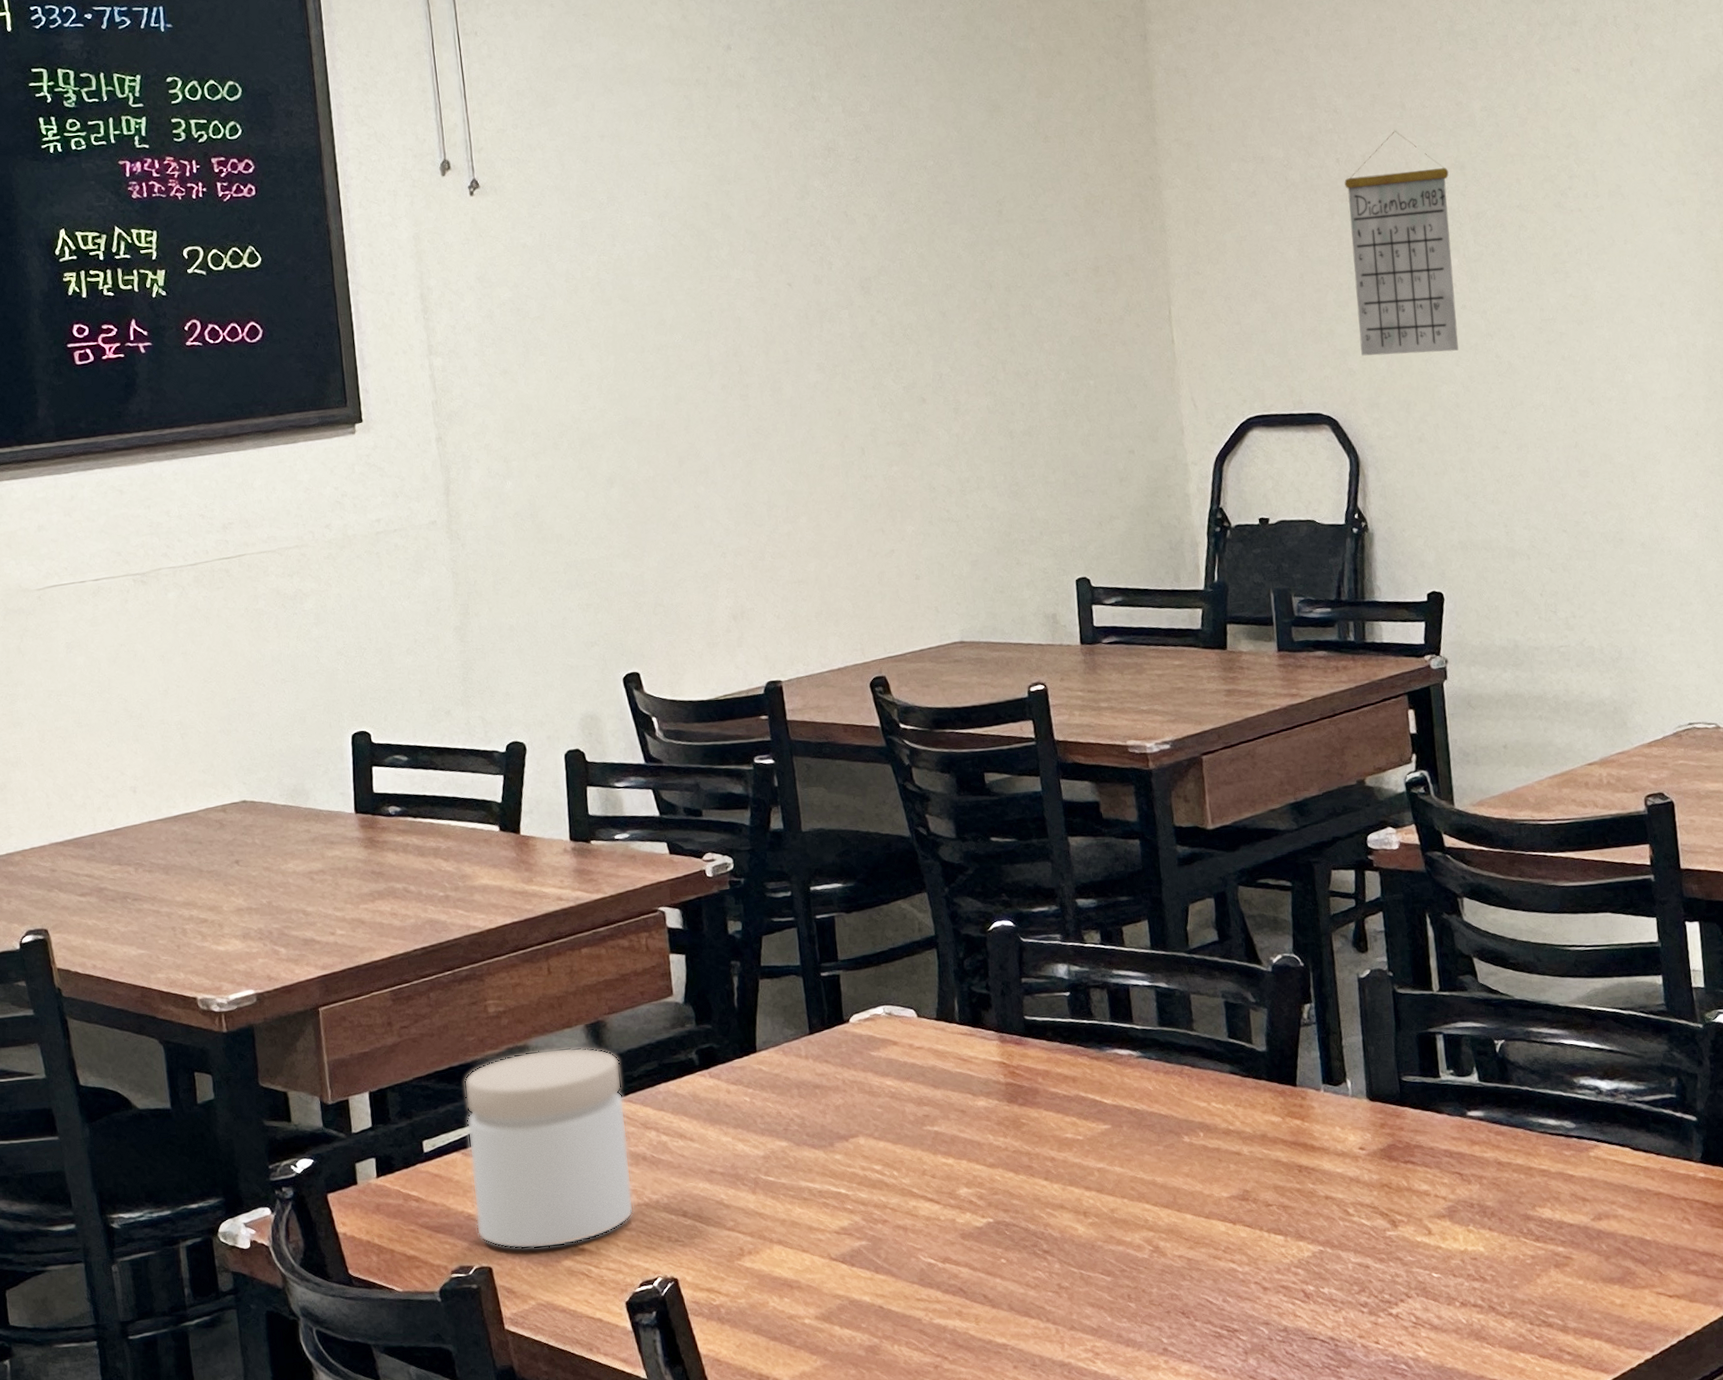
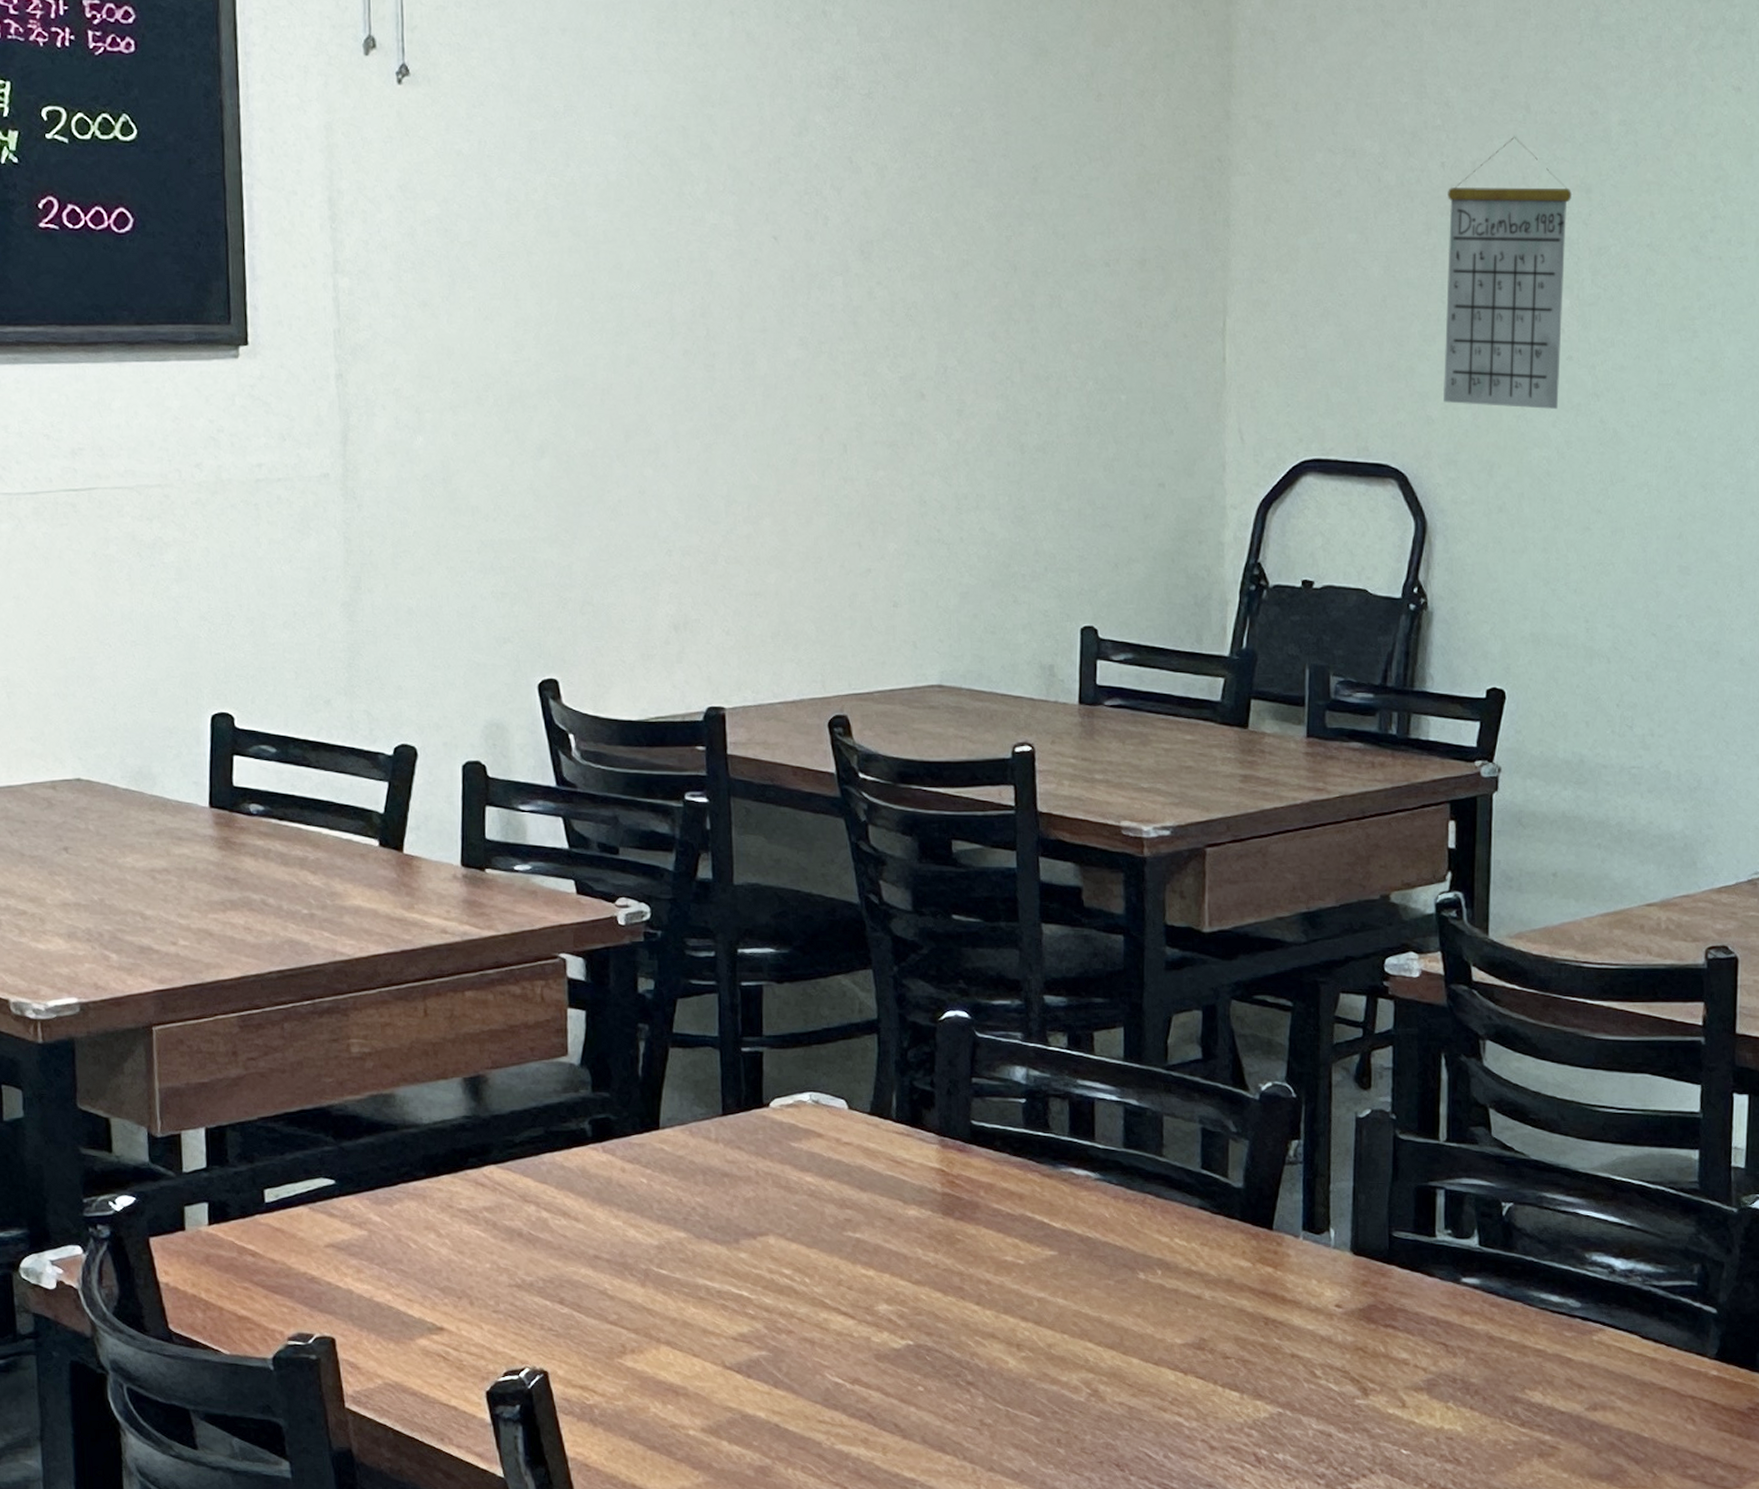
jar: present [464,1047,634,1249] -> none [317,1102,504,1323]

